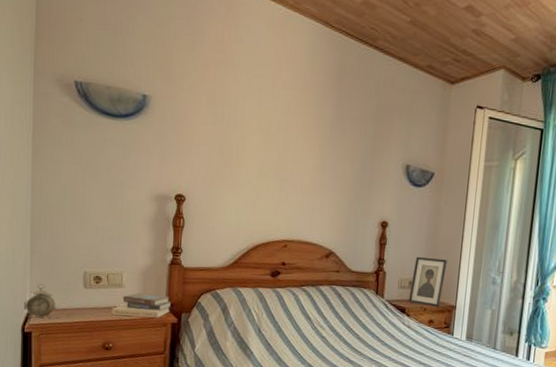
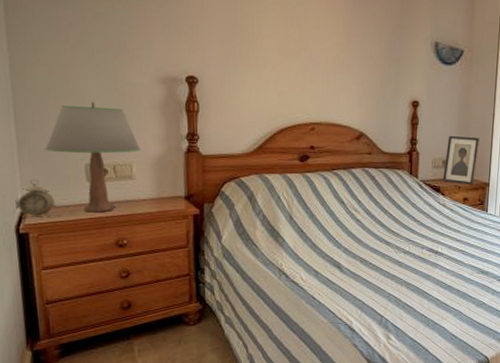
table lamp: none [52,215,131,317] -> present [44,101,141,213]
books: present [112,293,172,318] -> none [123,184,191,211]

